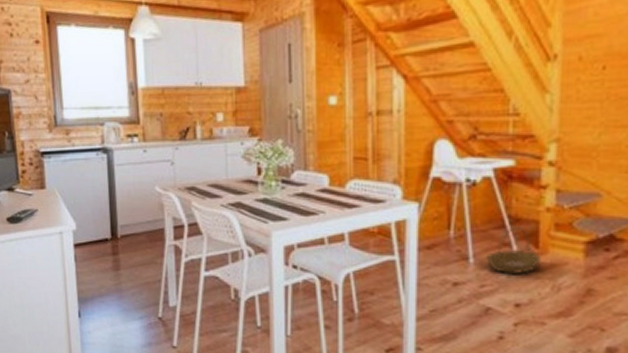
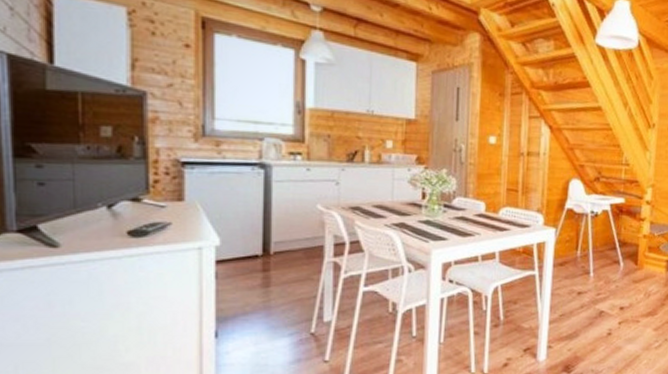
basket: present [485,225,542,275] -> none [601,248,640,285]

